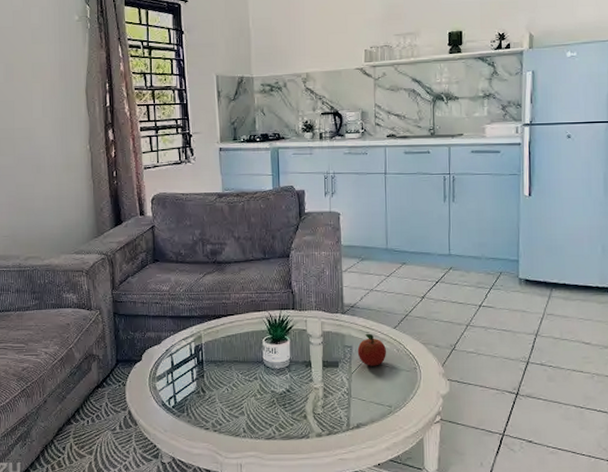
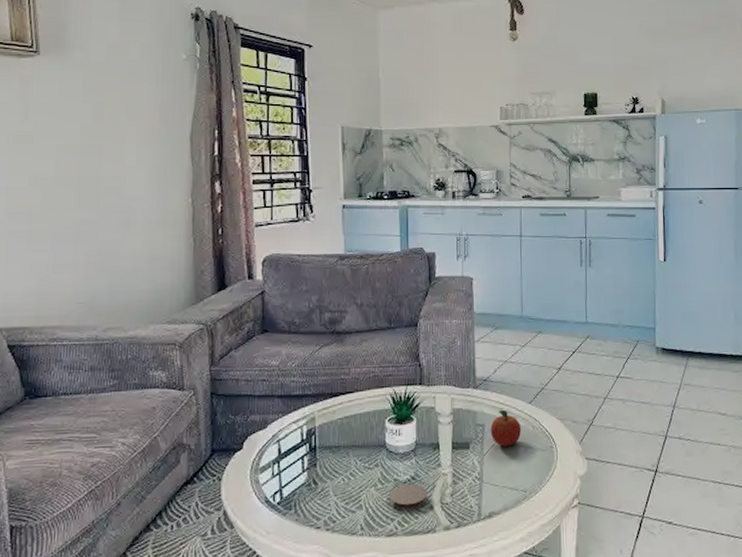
coaster: none [267,395,302,418] -> present [389,483,428,510]

